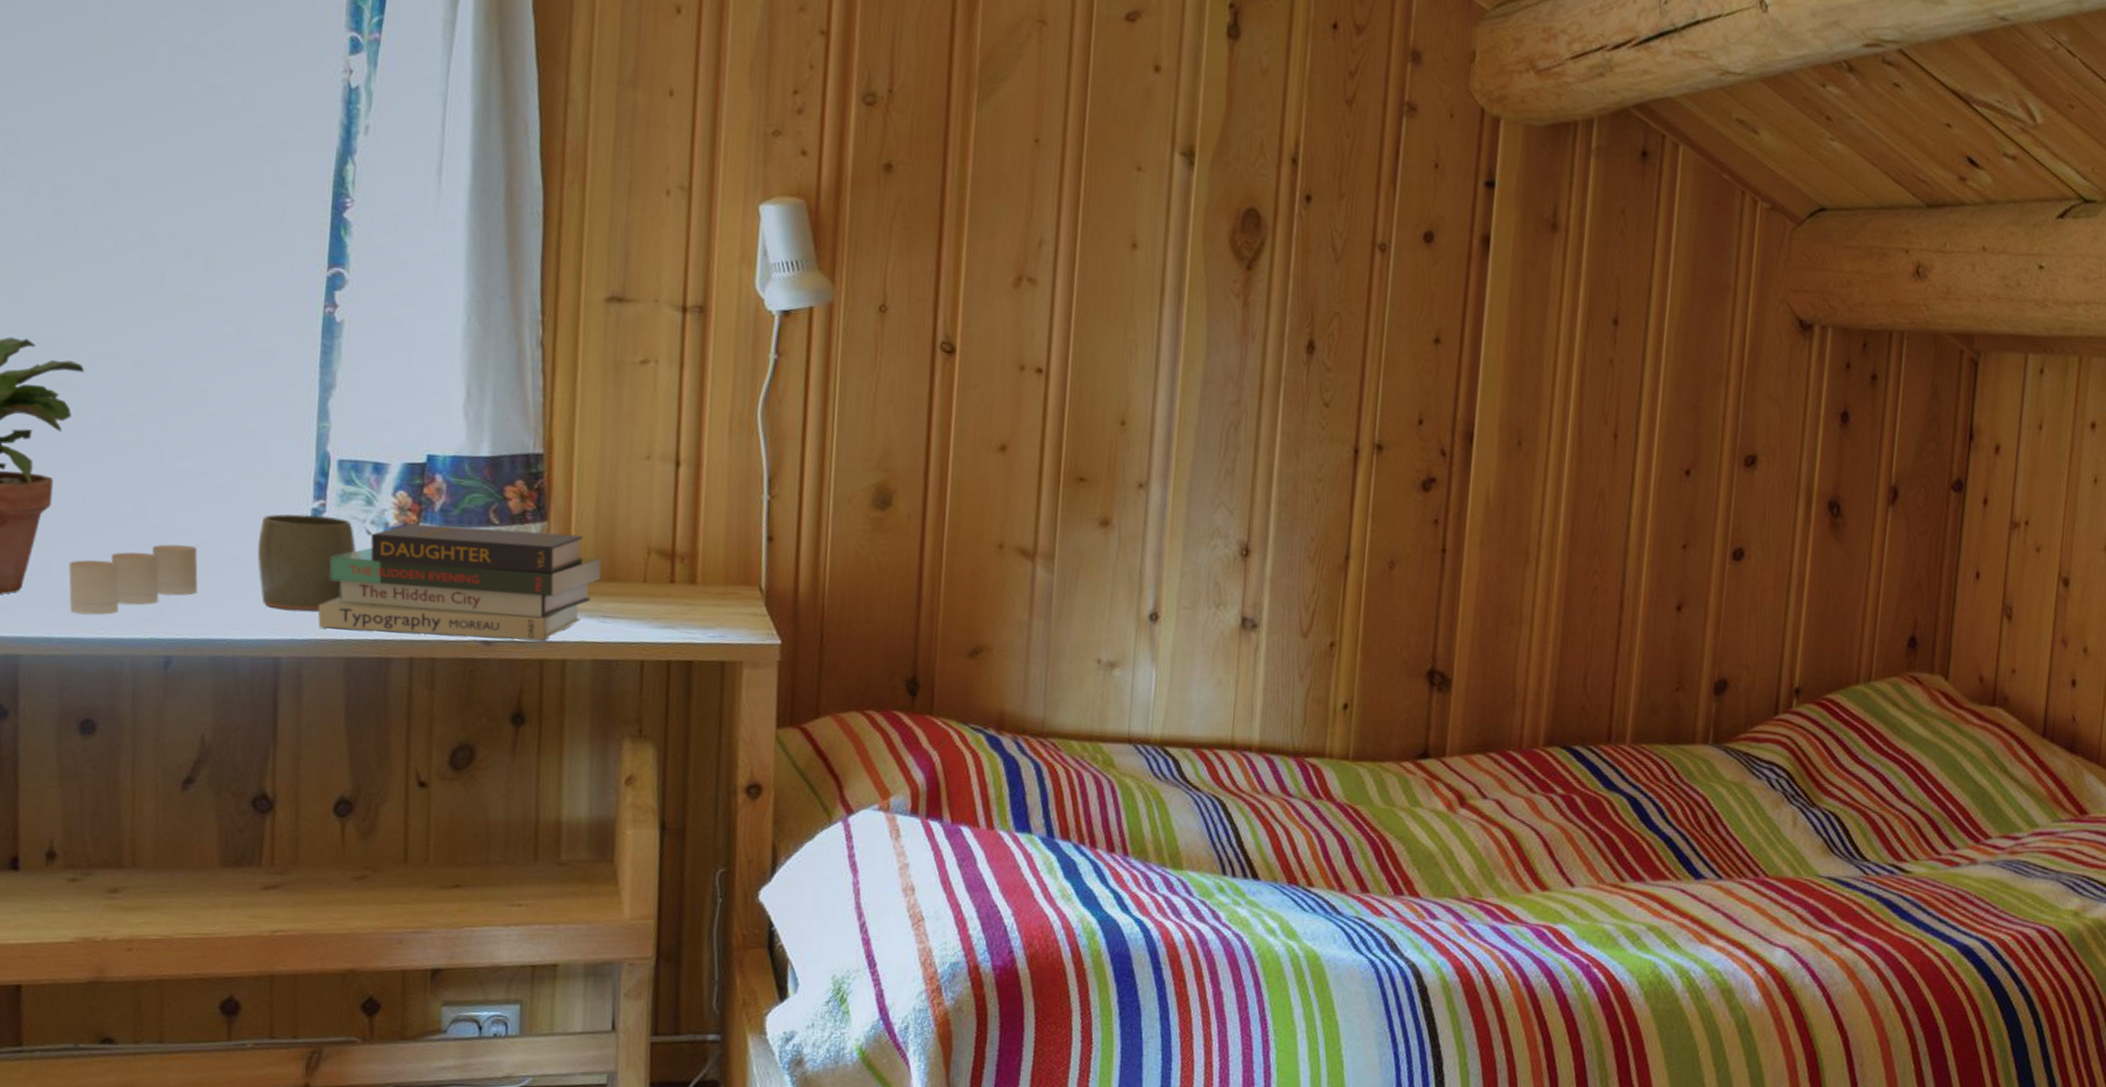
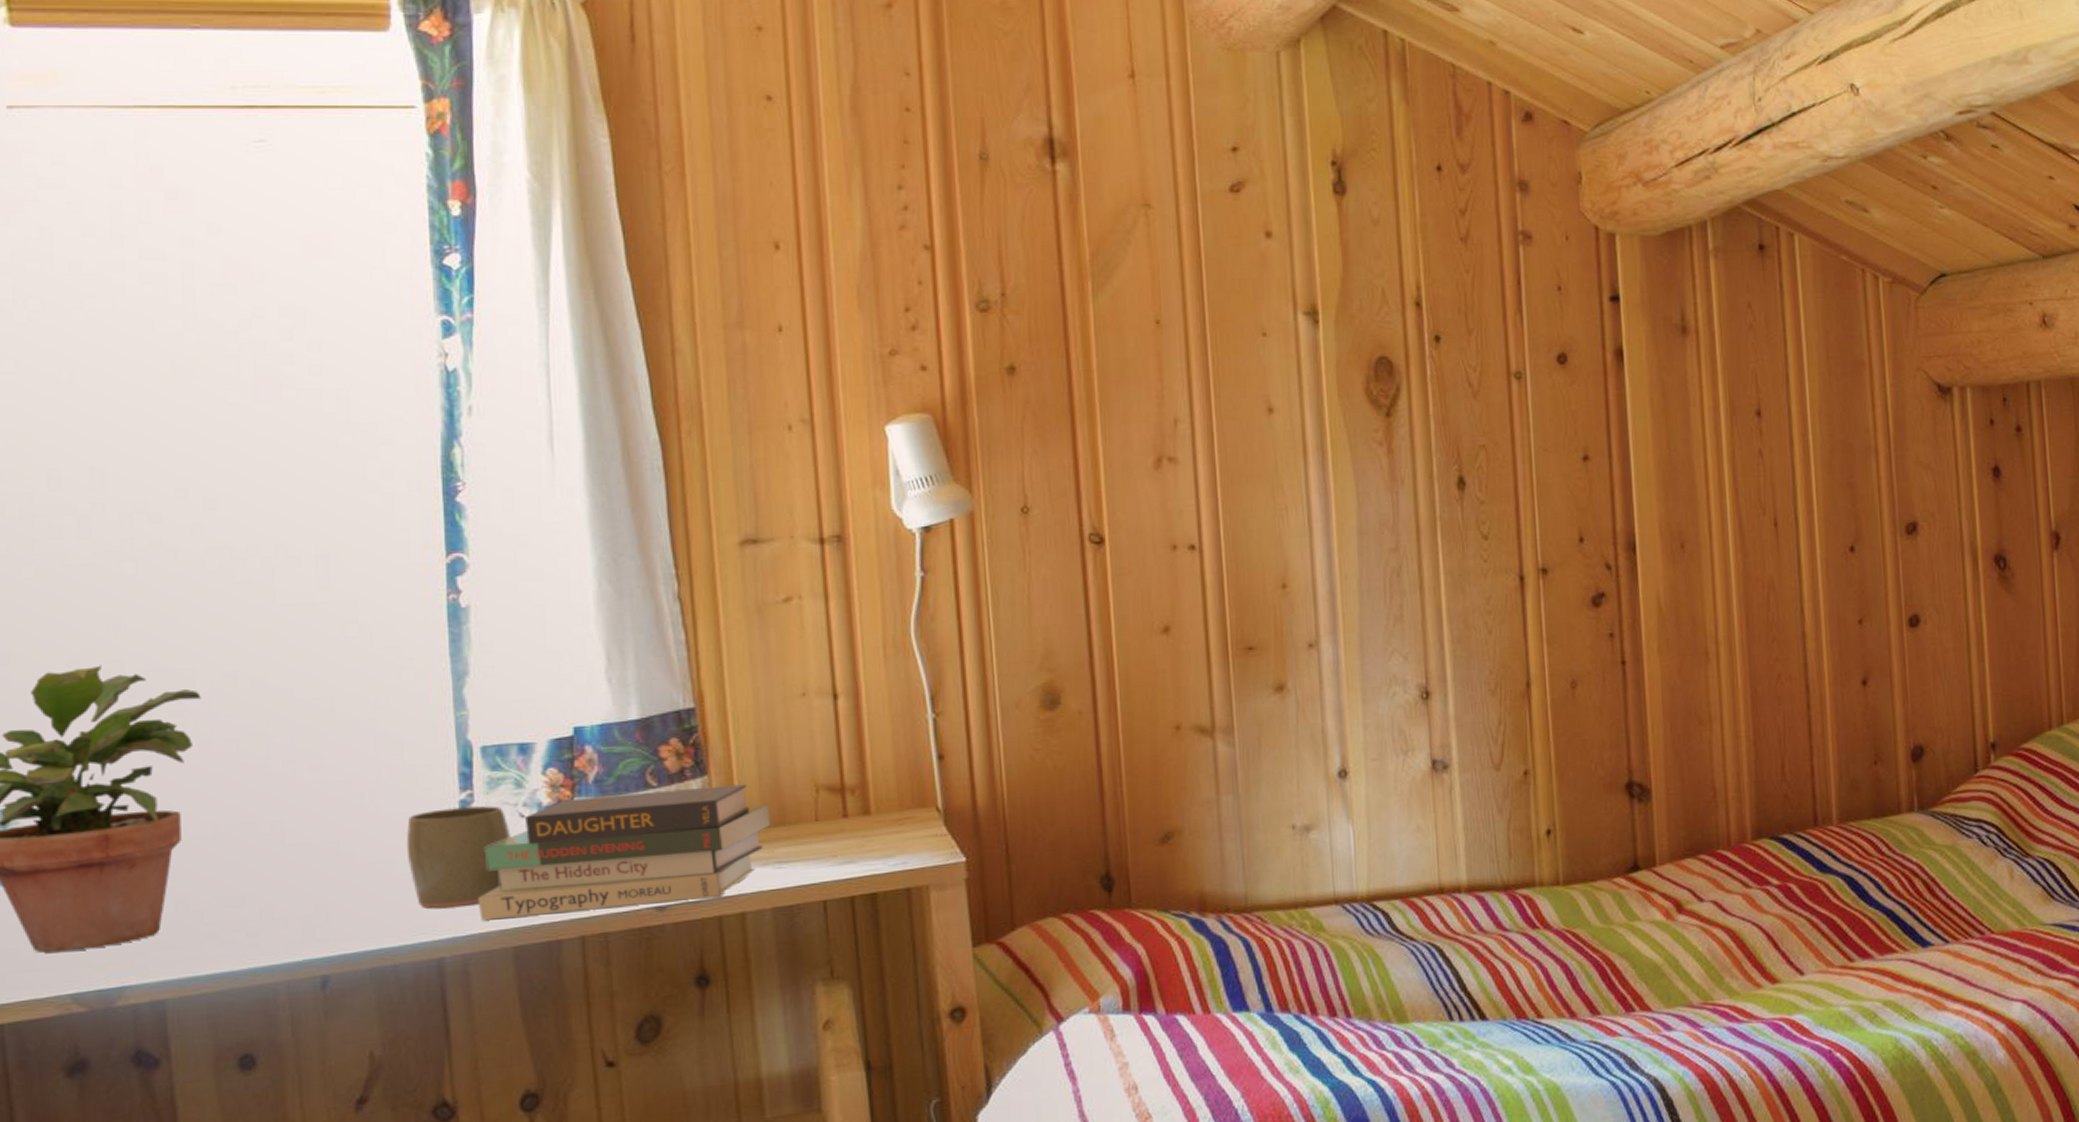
candle: present [68,544,198,616] -> none [208,859,349,948]

